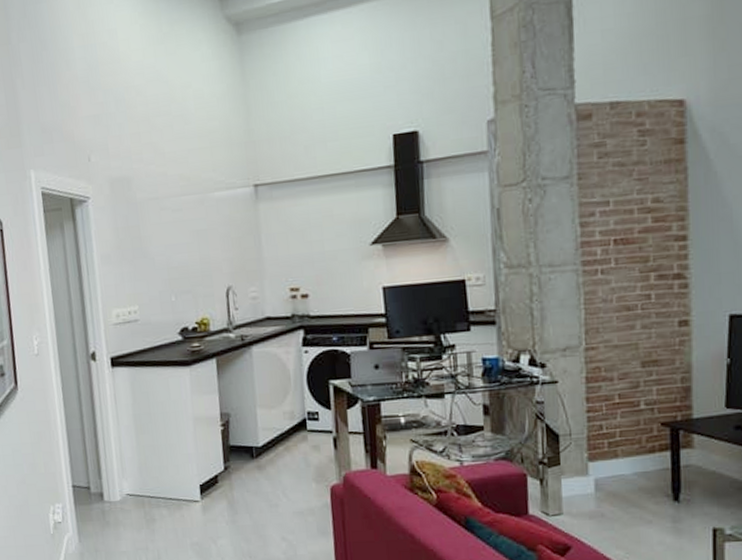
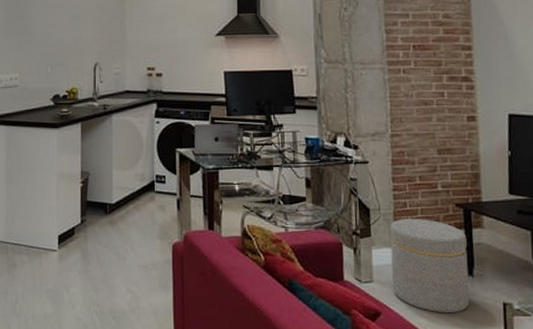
ottoman: none [582,442,674,544] -> present [389,219,470,314]

